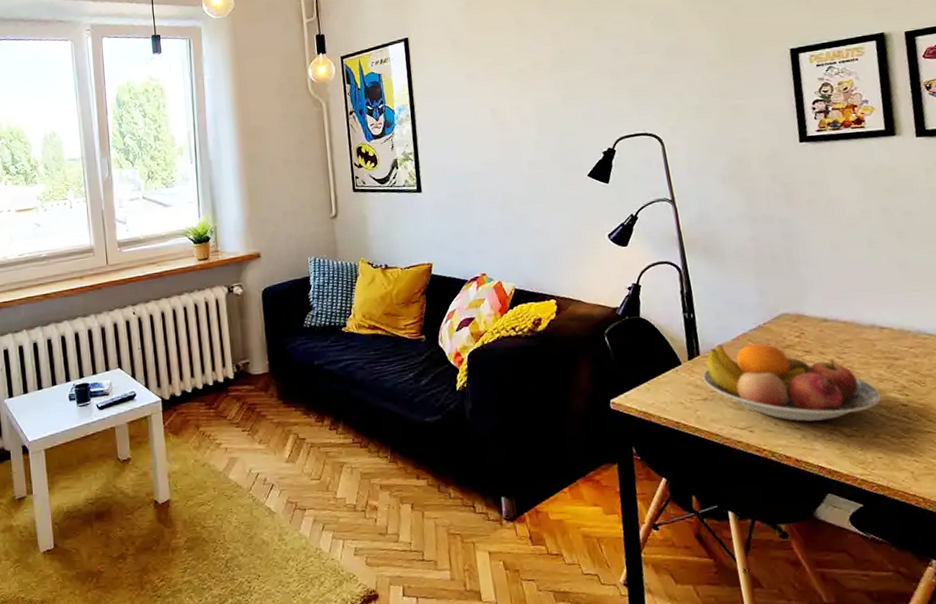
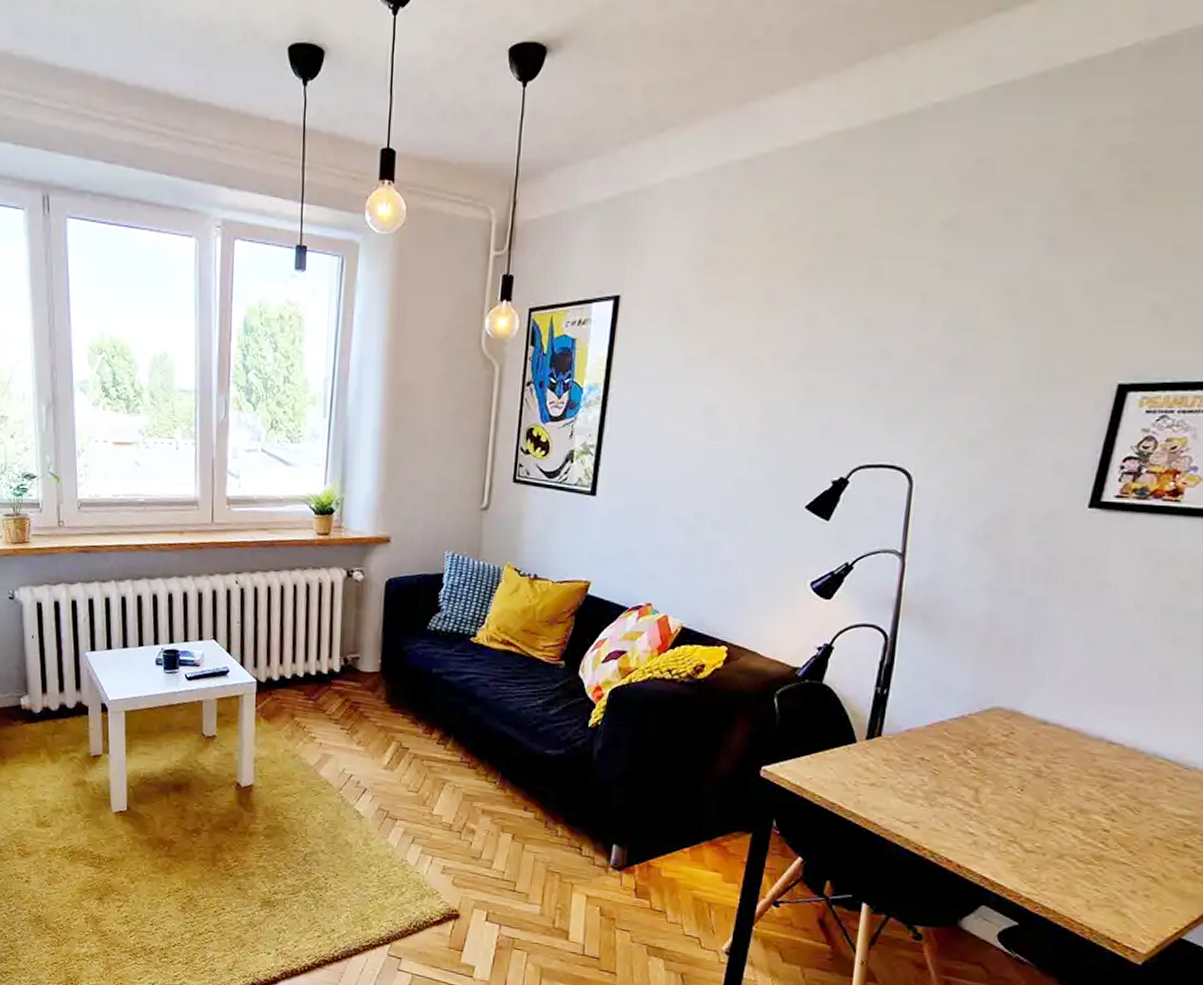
fruit bowl: present [702,343,882,422] -> none [876,728,1083,831]

